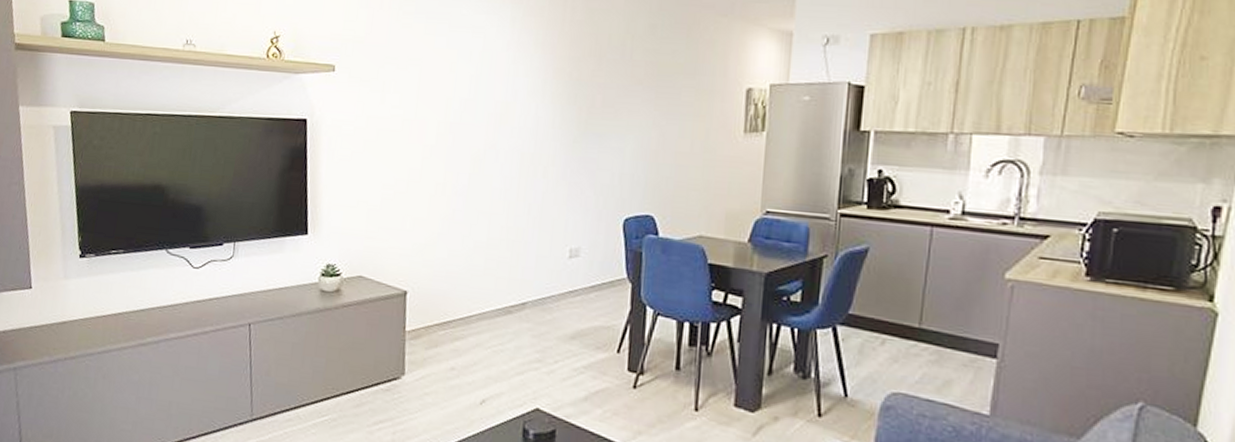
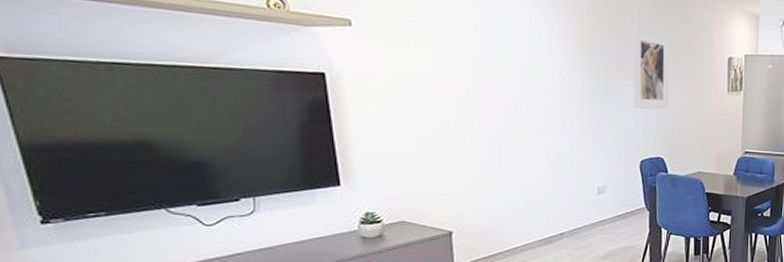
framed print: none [619,59,669,156] -> present [633,29,670,110]

